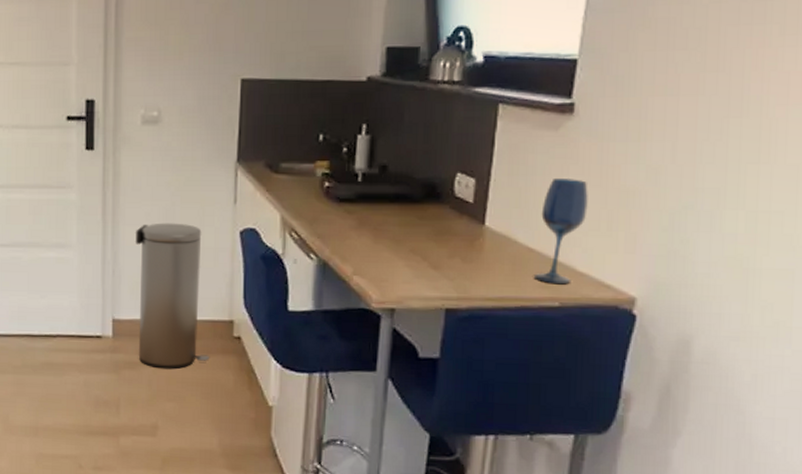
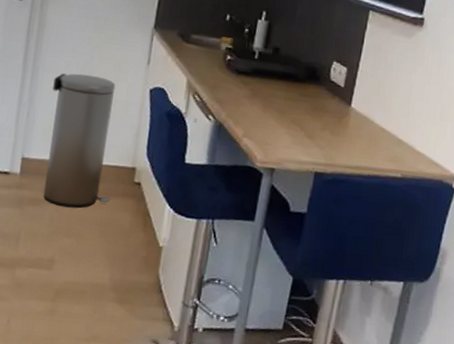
wineglass: present [533,179,588,285] -> none [384,75,429,160]

